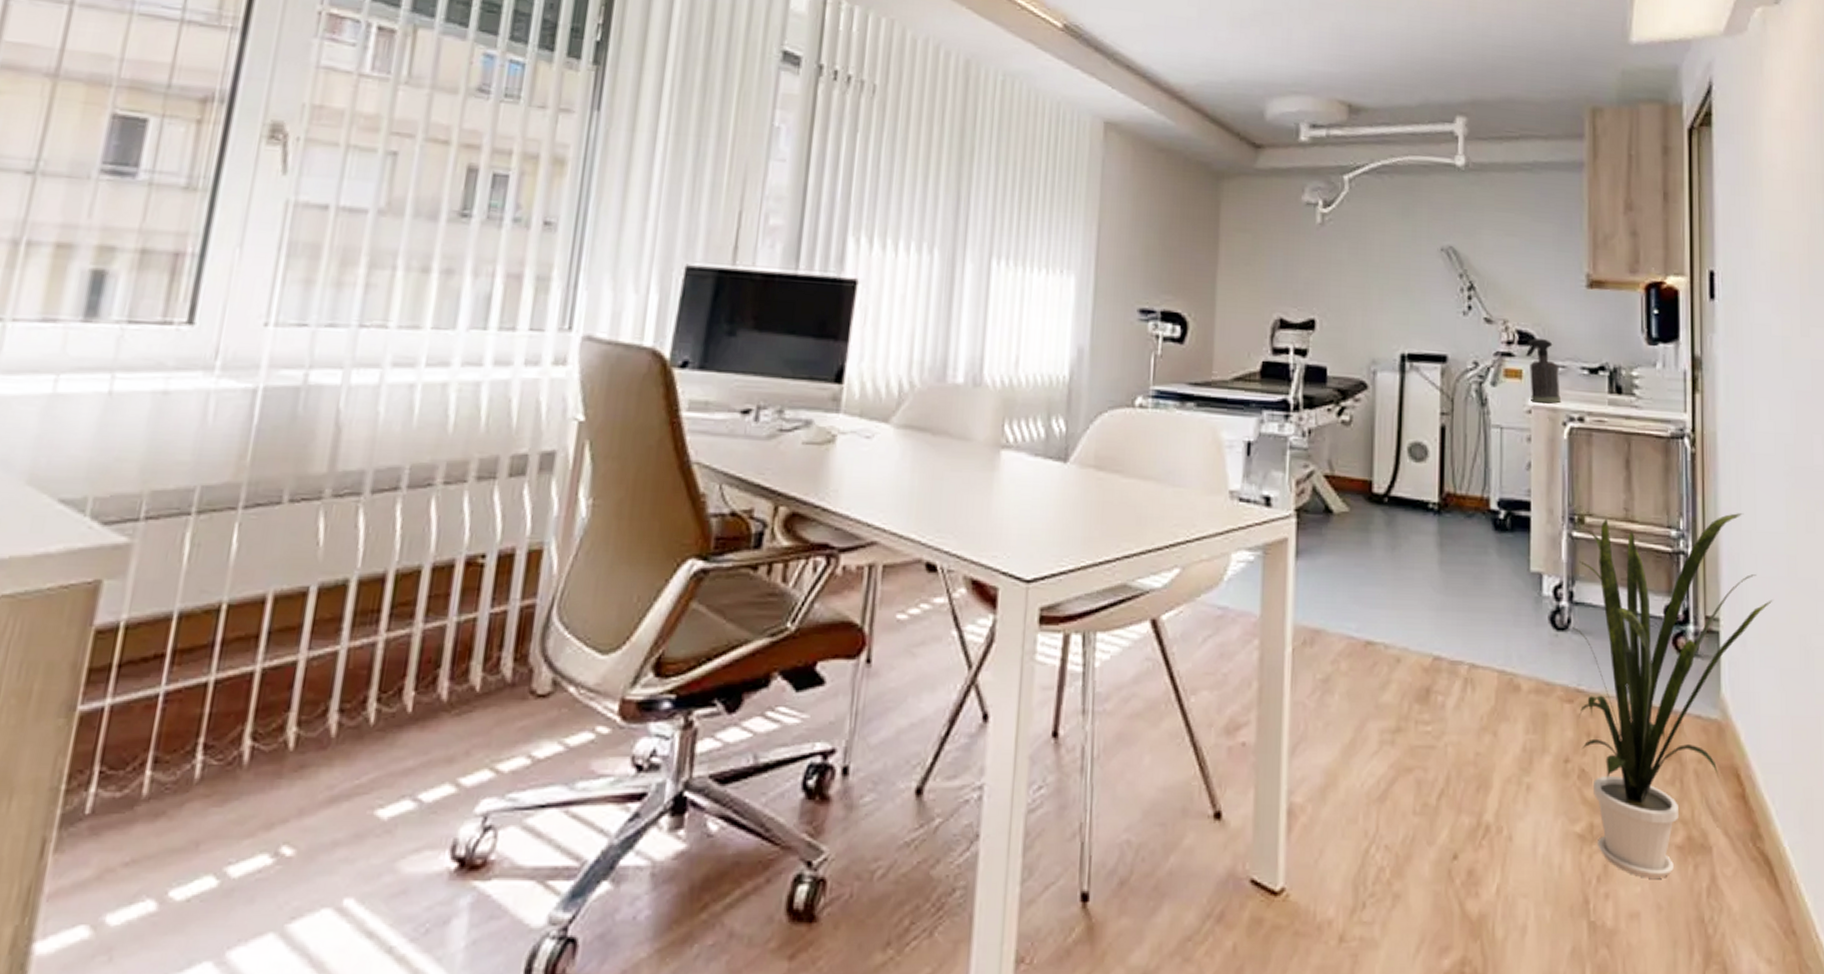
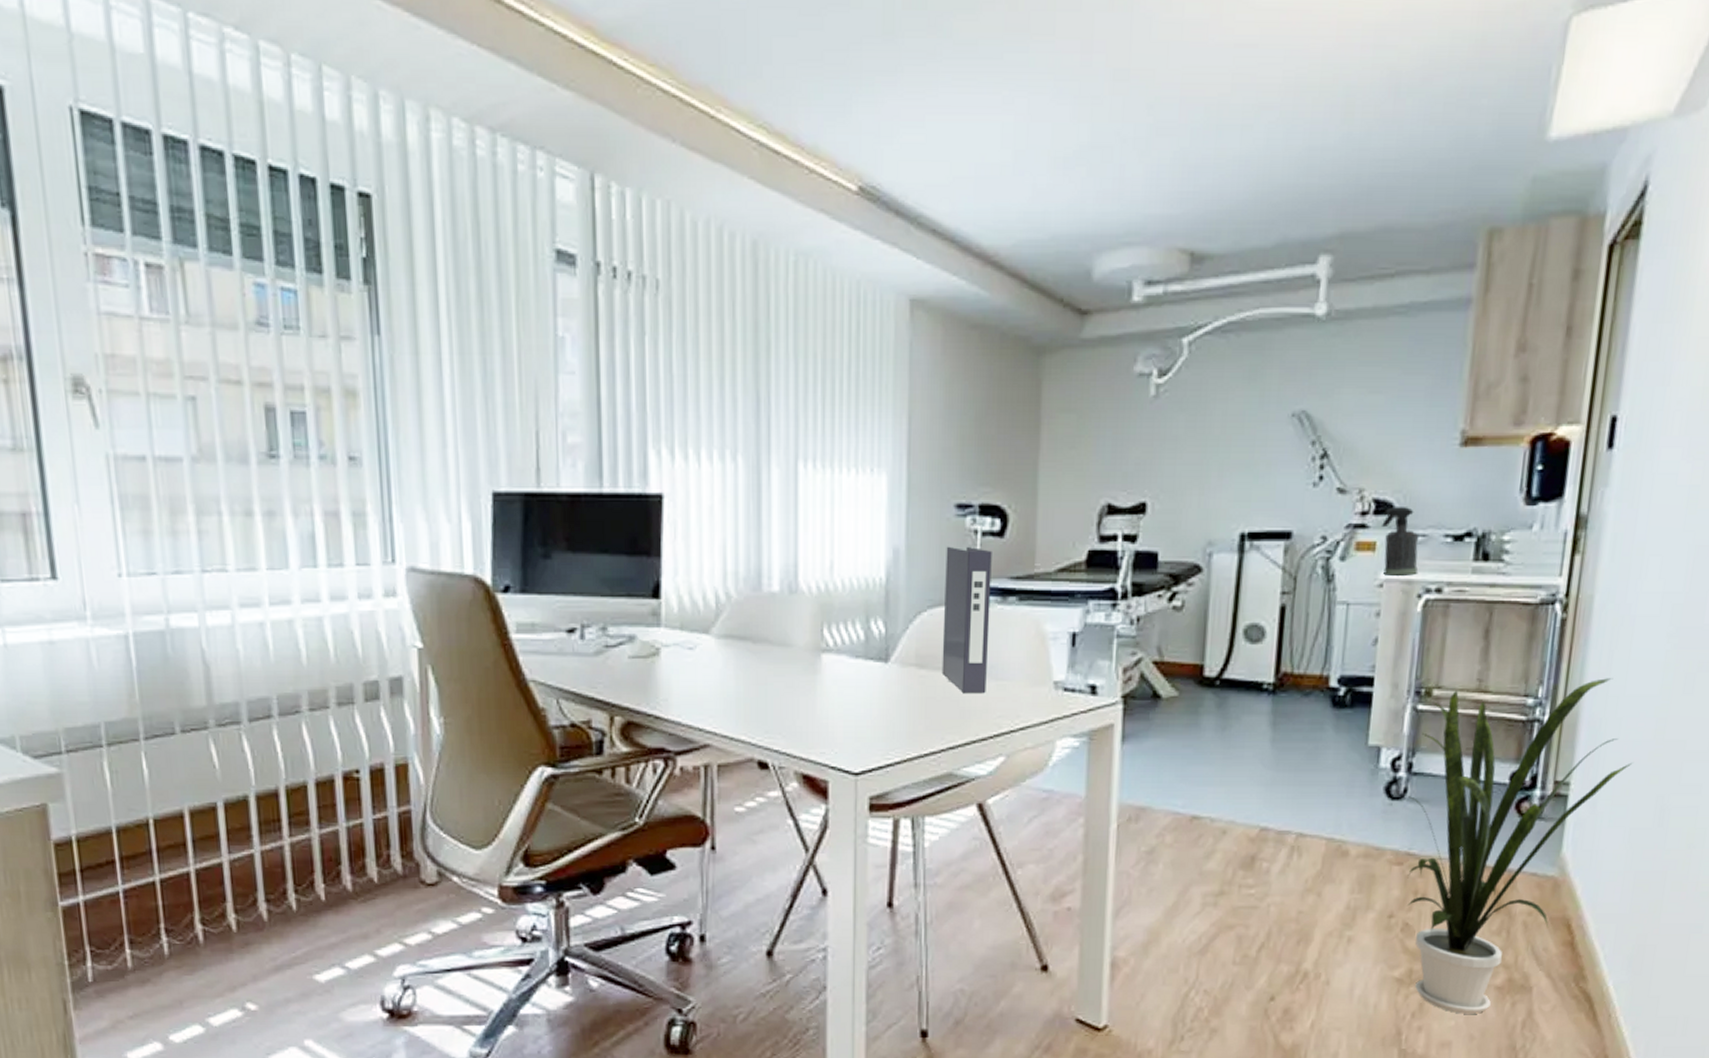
binder: none [1120,349,1172,500] -> present [941,546,992,694]

